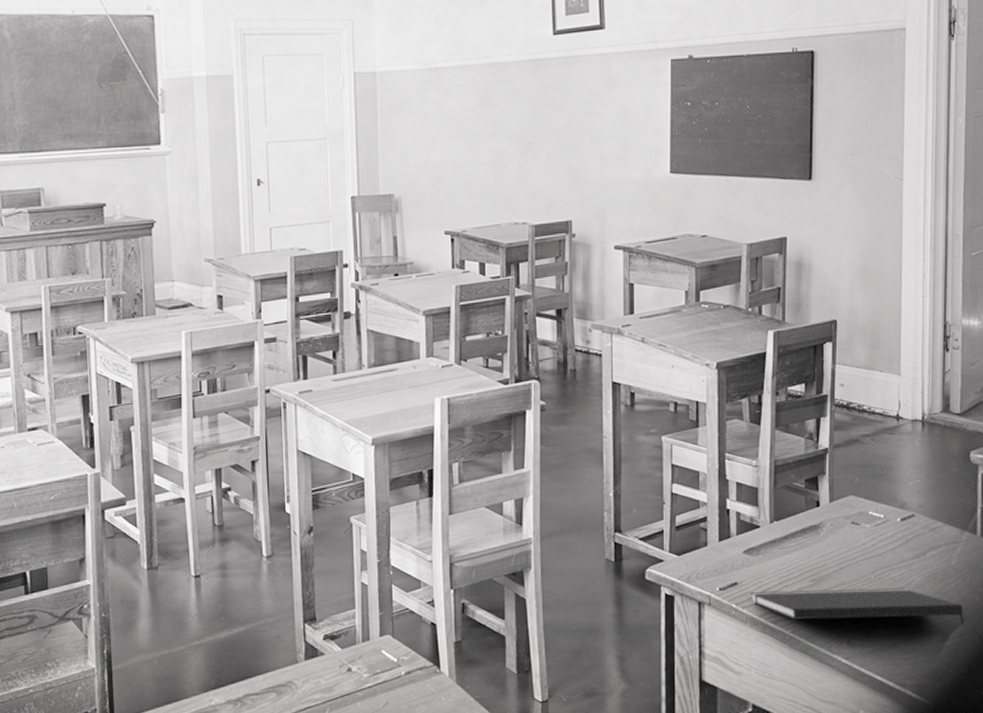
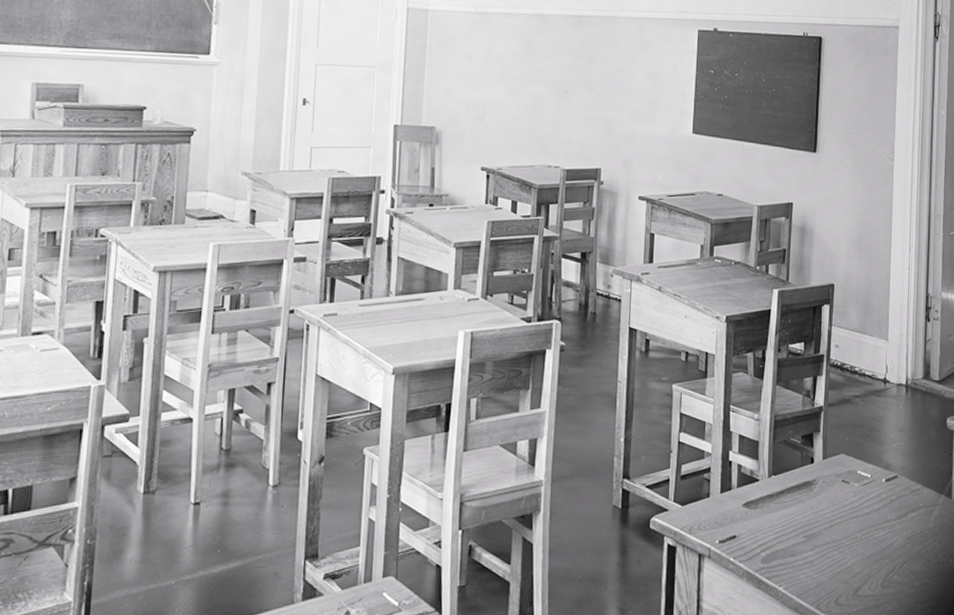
notepad: present [750,588,965,626] -> none [747,546,940,589]

